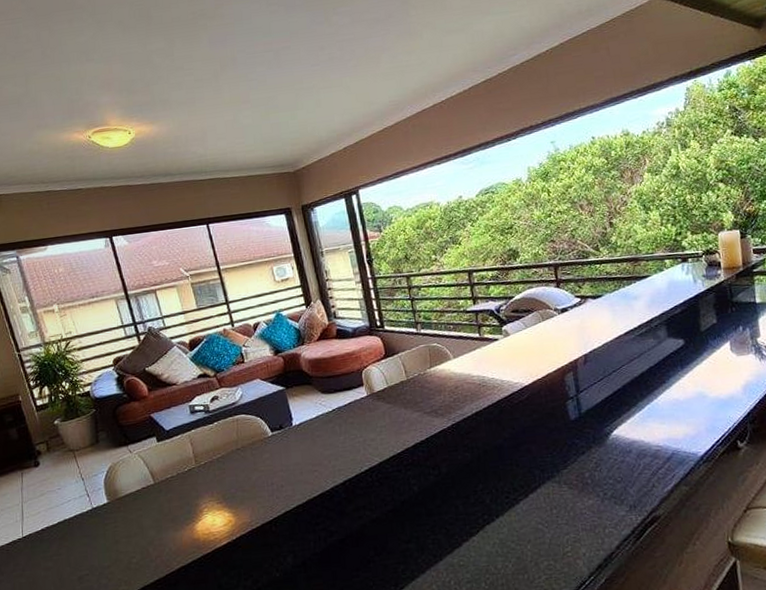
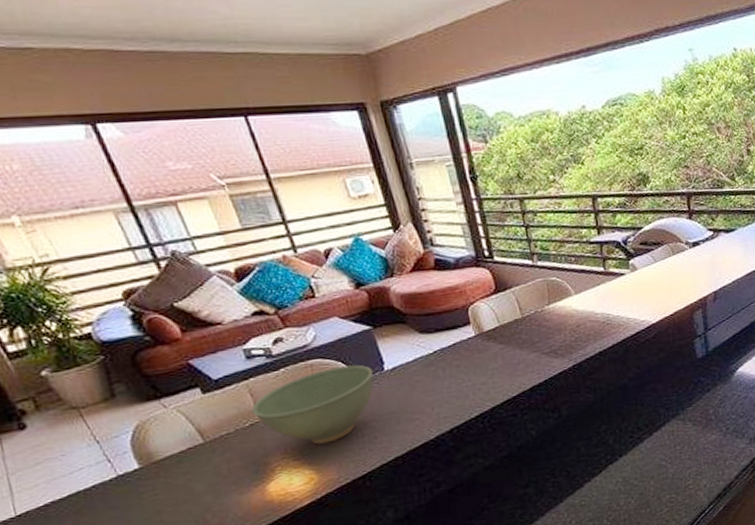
bowl: none [190,420,284,490] -> present [250,364,374,445]

